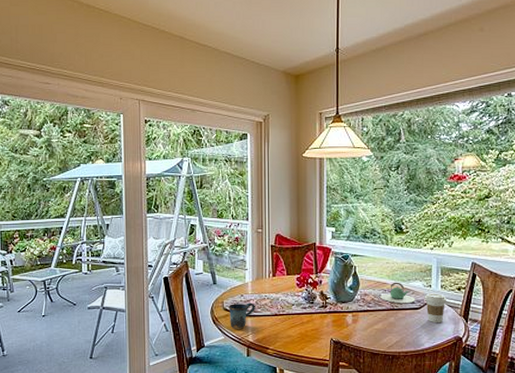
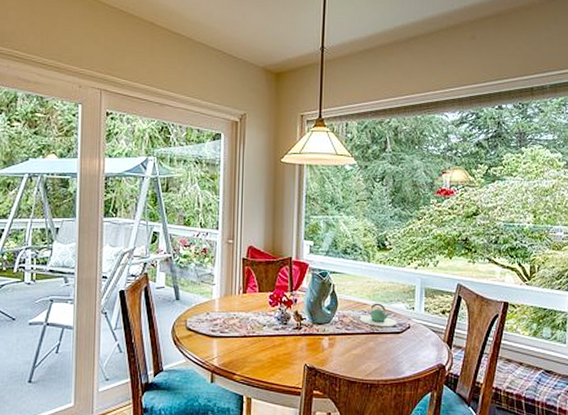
mug: present [228,302,255,329] -> none [192,322,222,352]
coffee cup: present [424,293,447,324] -> none [406,316,430,350]

